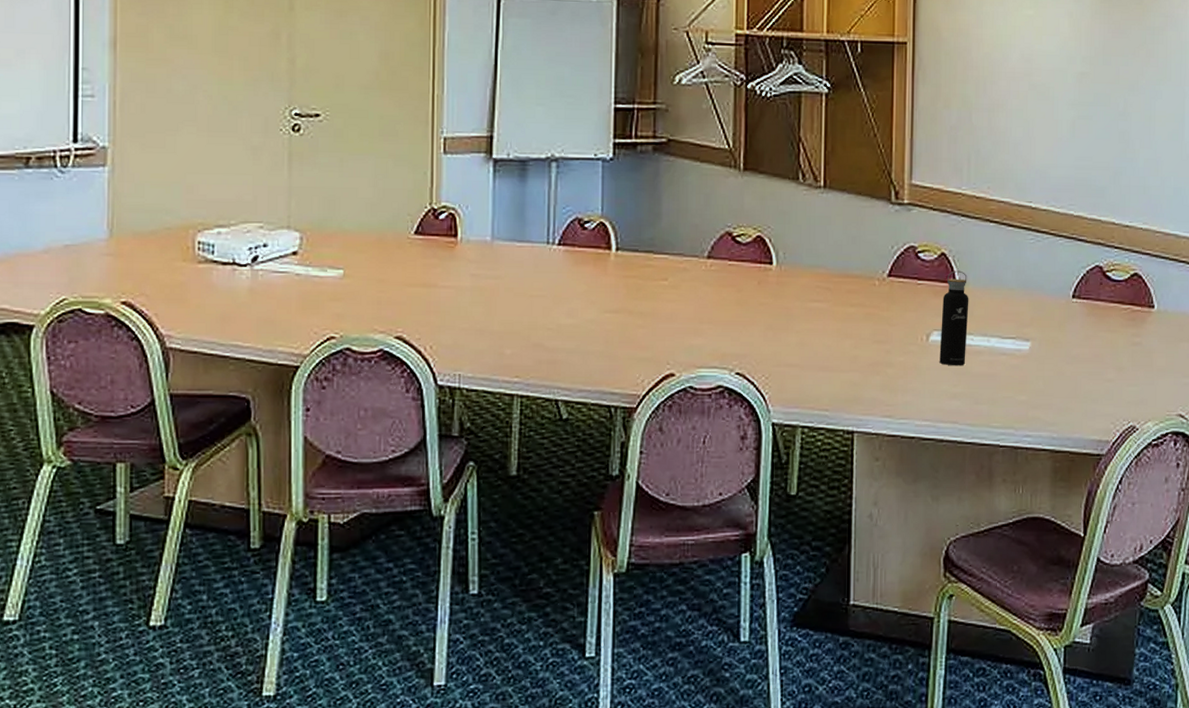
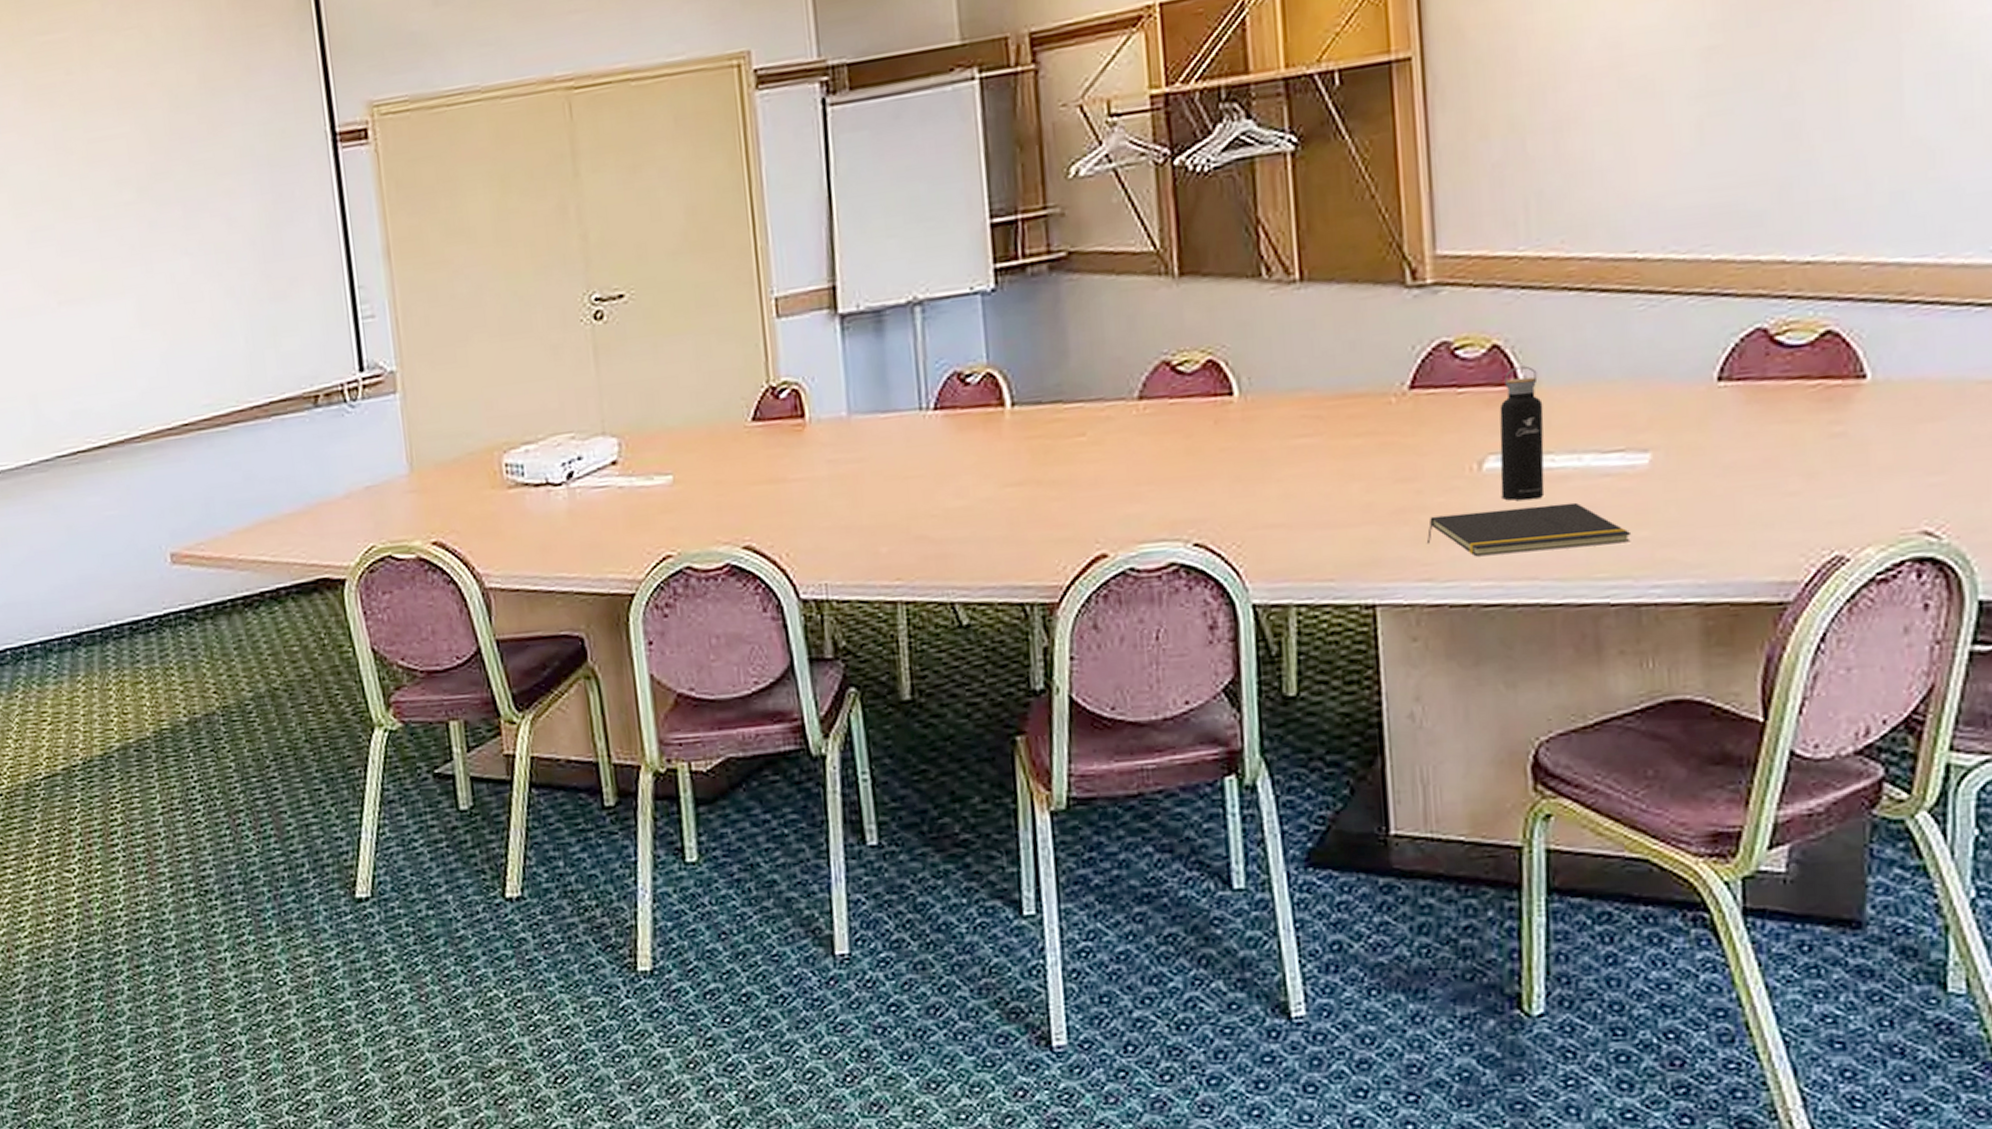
notepad: none [891,371,1016,403] -> present [1427,502,1632,557]

